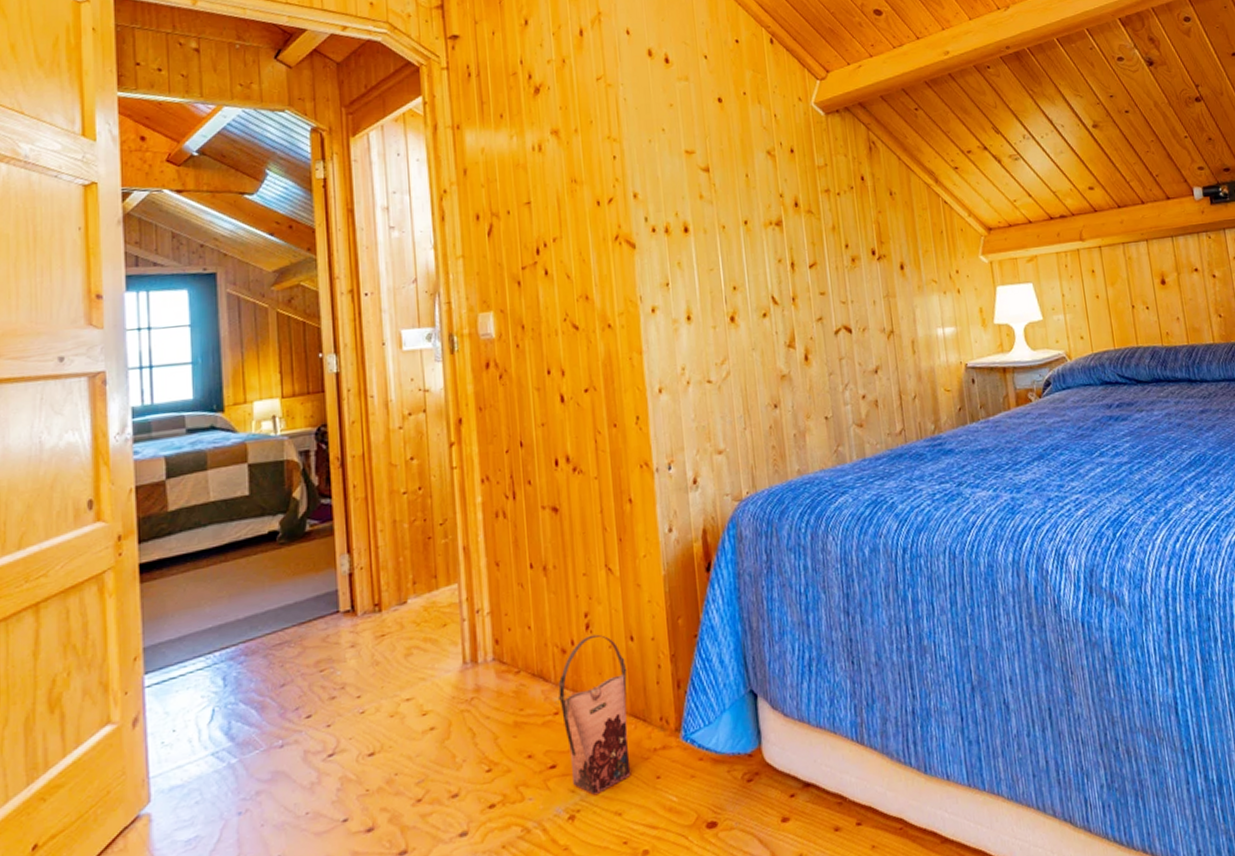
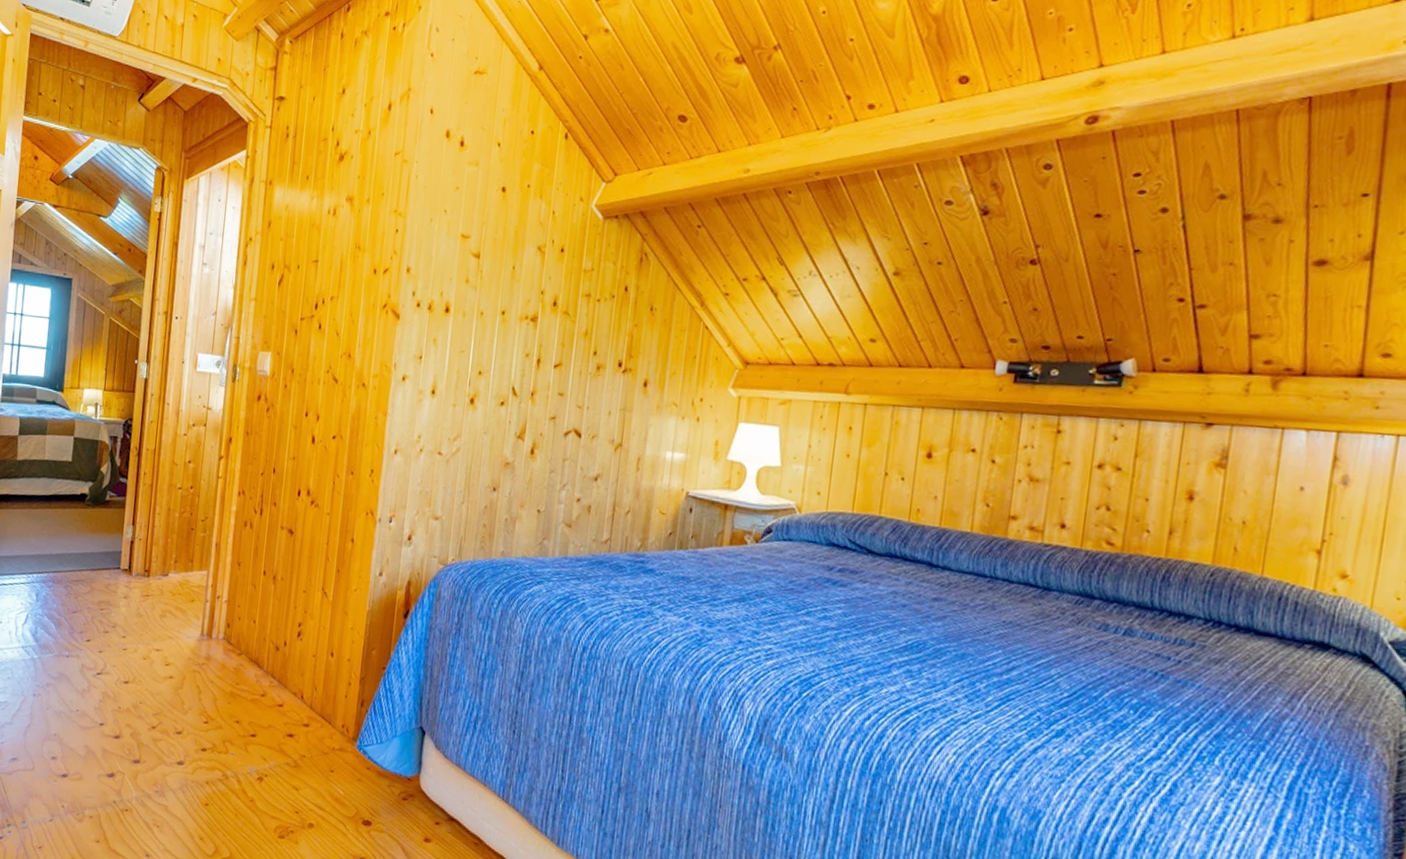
handbag: present [553,634,631,795] -> none [262,641,324,768]

